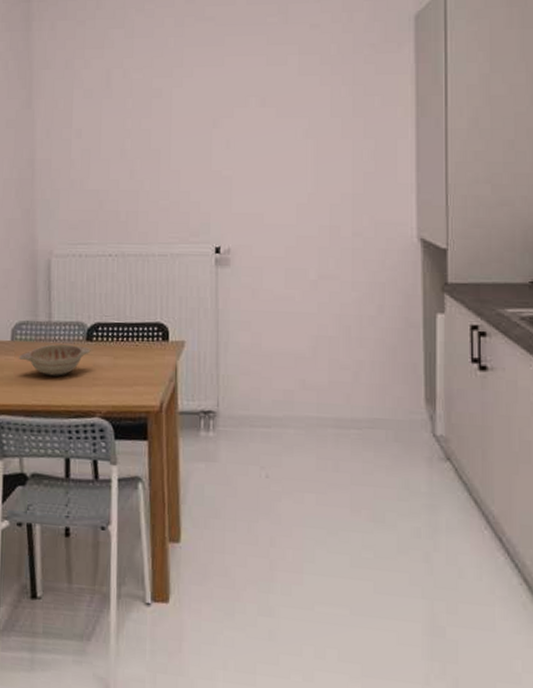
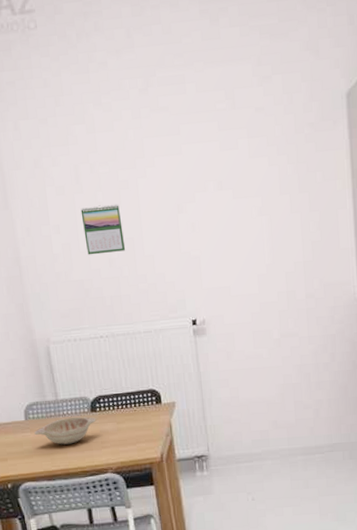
calendar: none [106,112,150,164] -> present [80,204,126,255]

